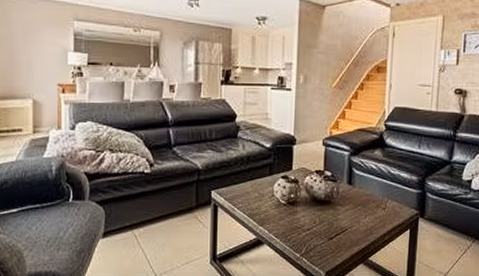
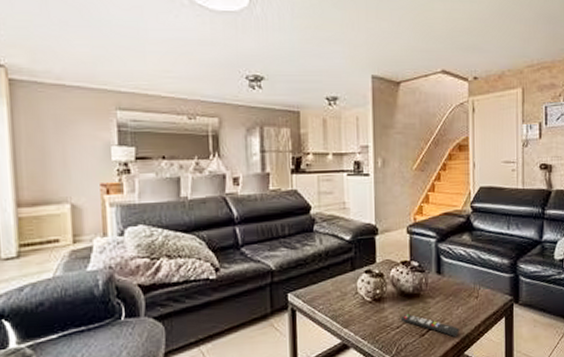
remote control: none [312,218,366,243] -> present [401,313,460,337]

